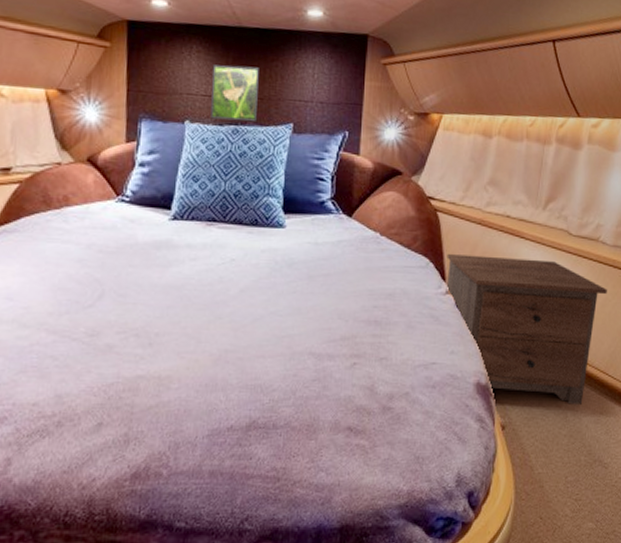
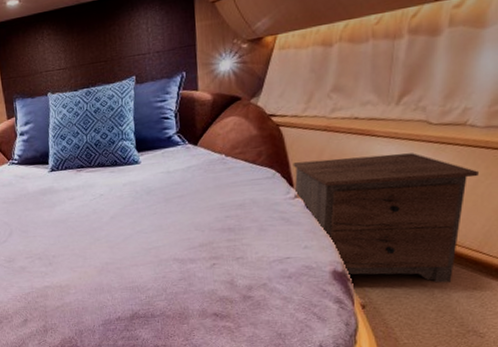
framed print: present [211,64,261,123] -> none [61,35,104,87]

